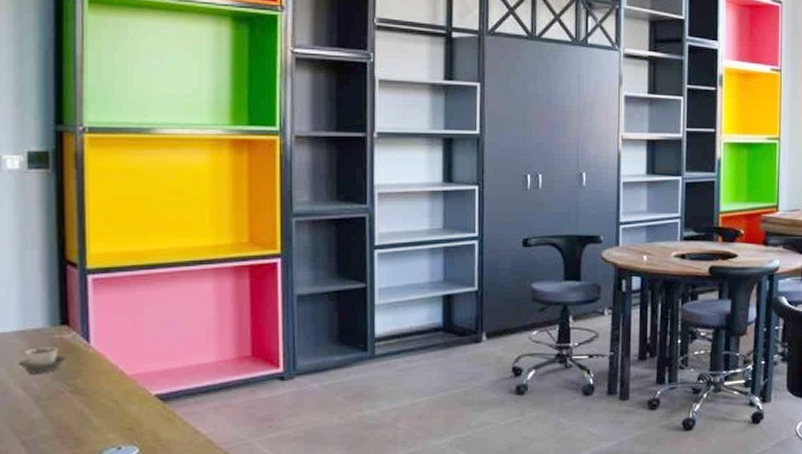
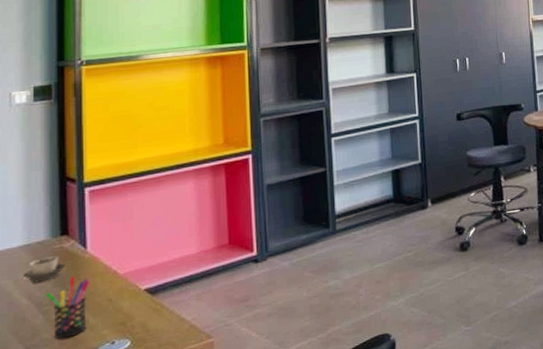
pen holder: none [44,371,94,438] -> present [46,276,91,339]

